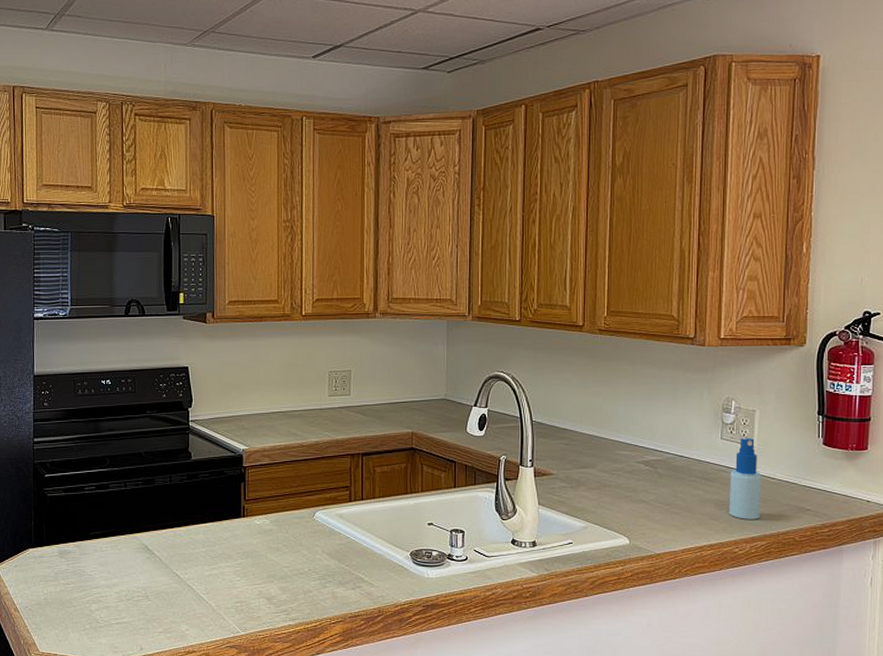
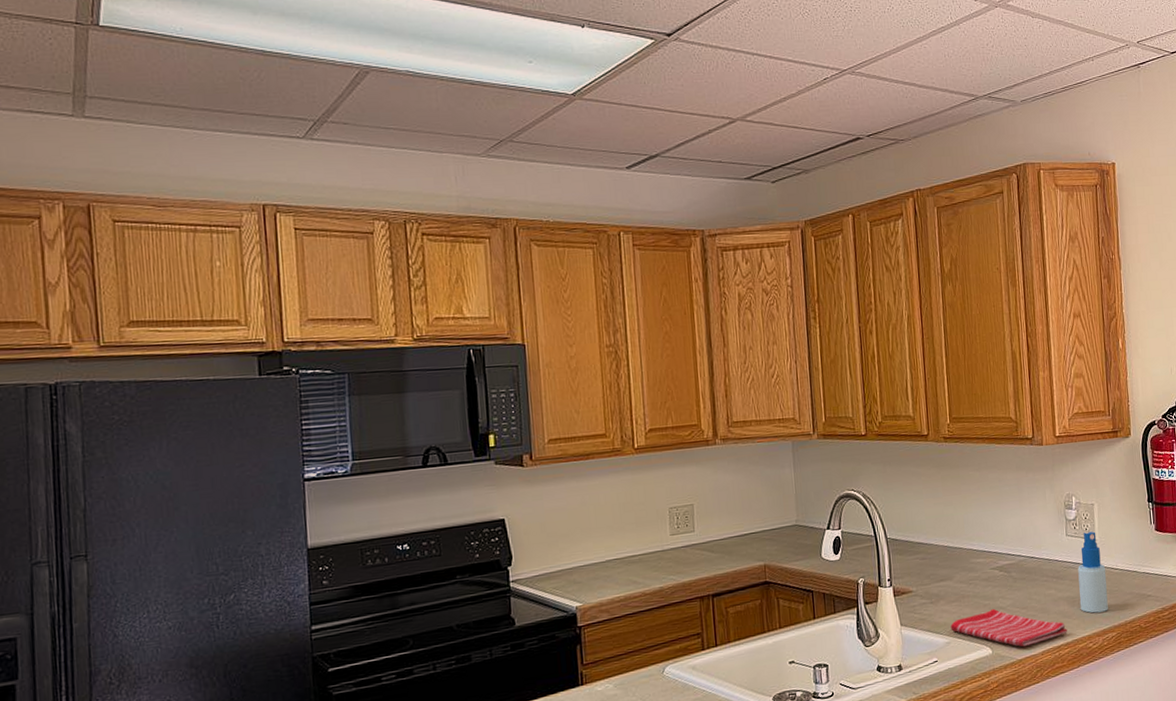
dish towel: none [589,501,712,542] -> present [950,608,1067,647]

